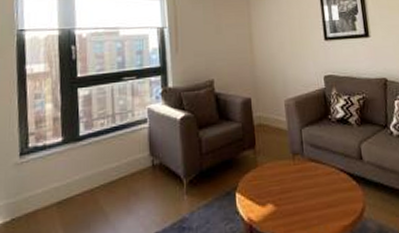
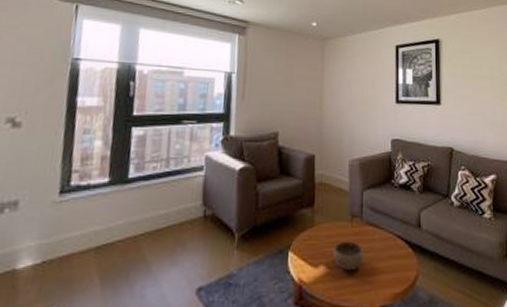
bowl: none [278,178,310,207] -> present [333,241,364,271]

